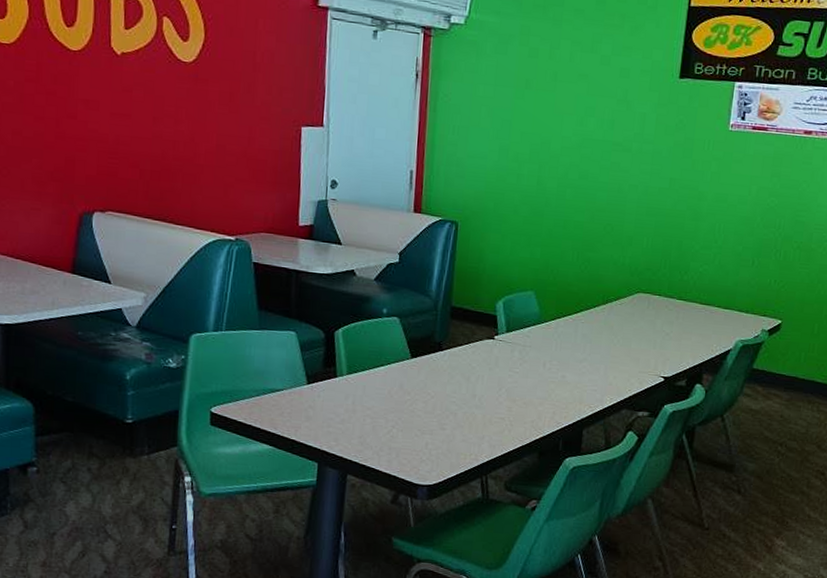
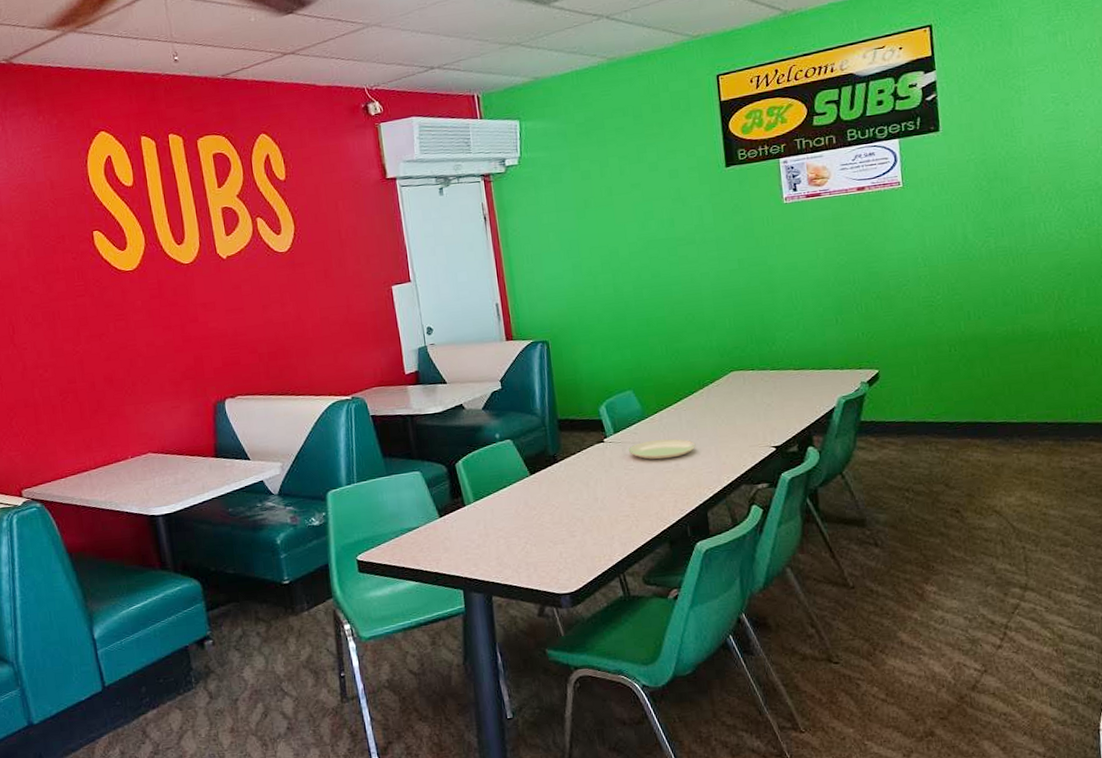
plate: none [517,346,586,369] -> present [628,438,696,460]

